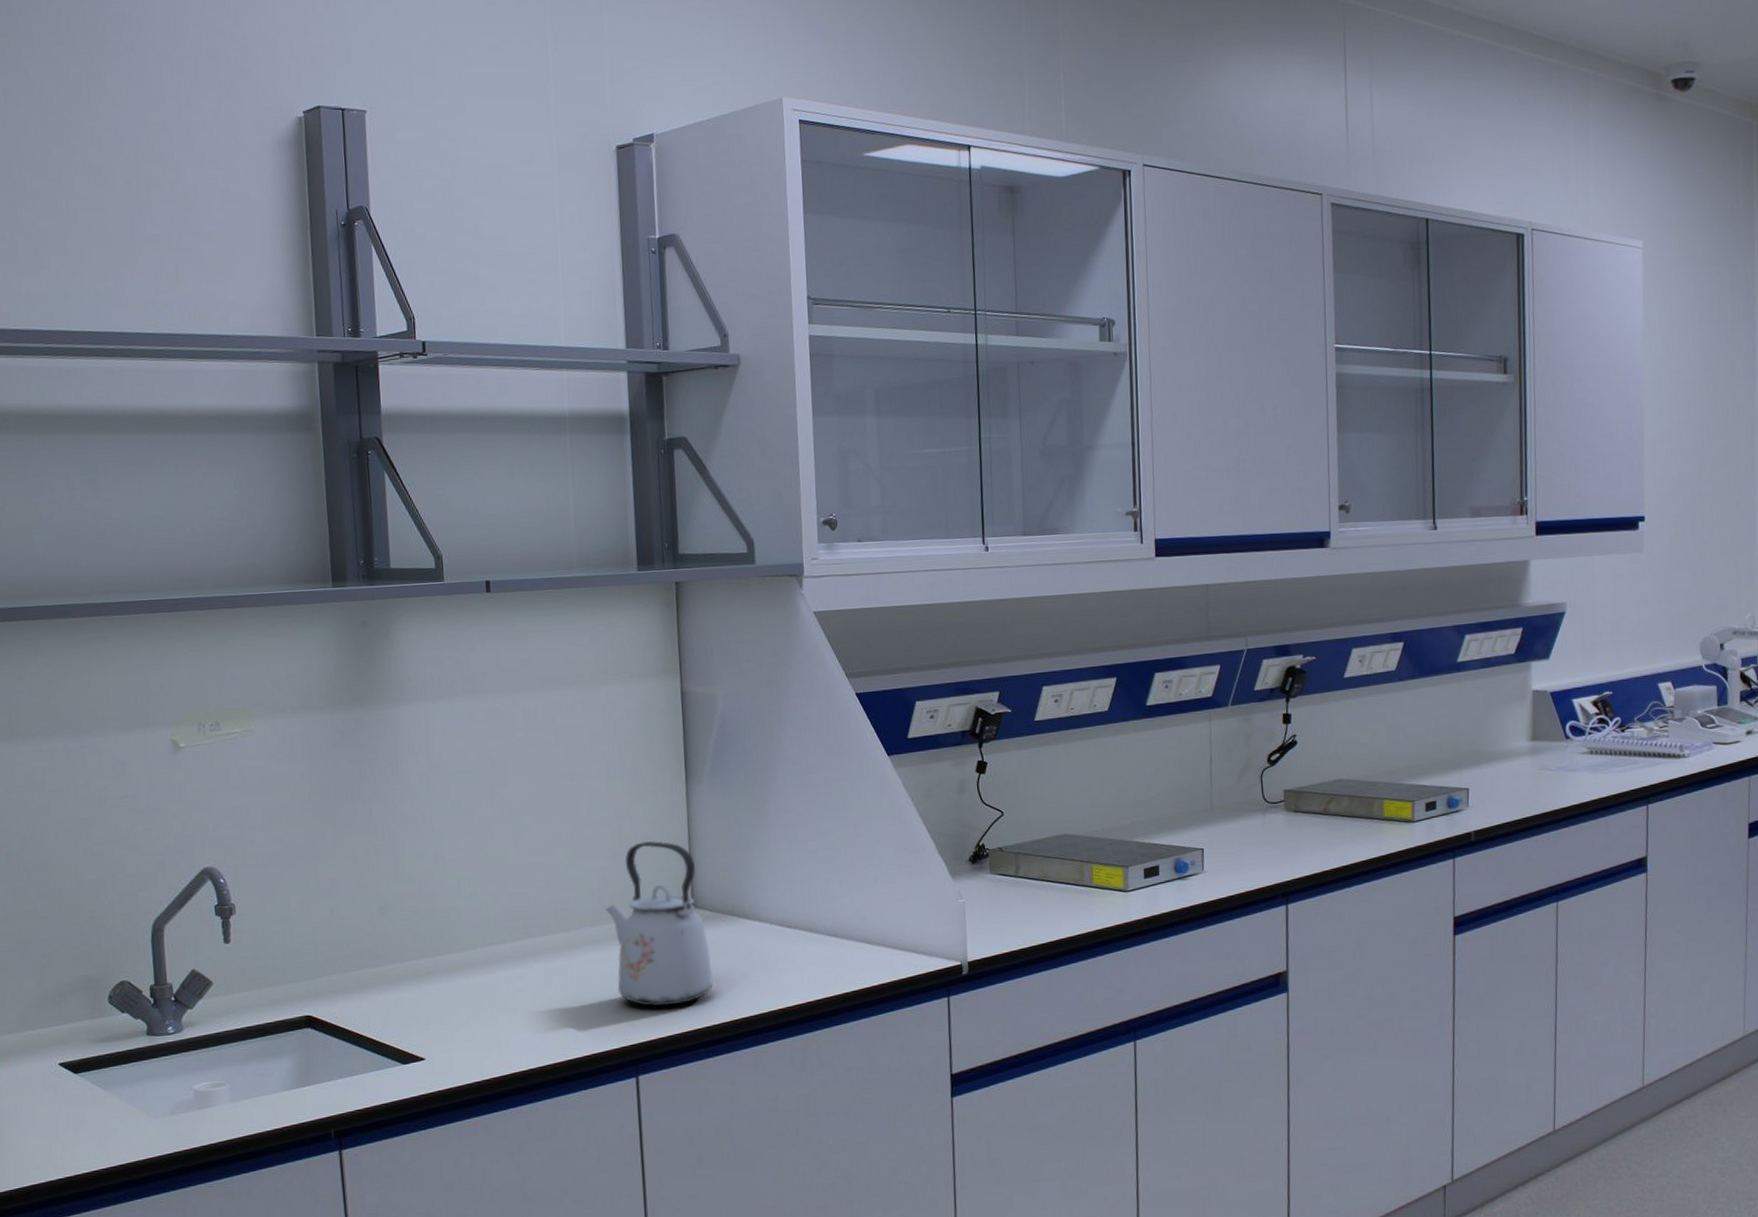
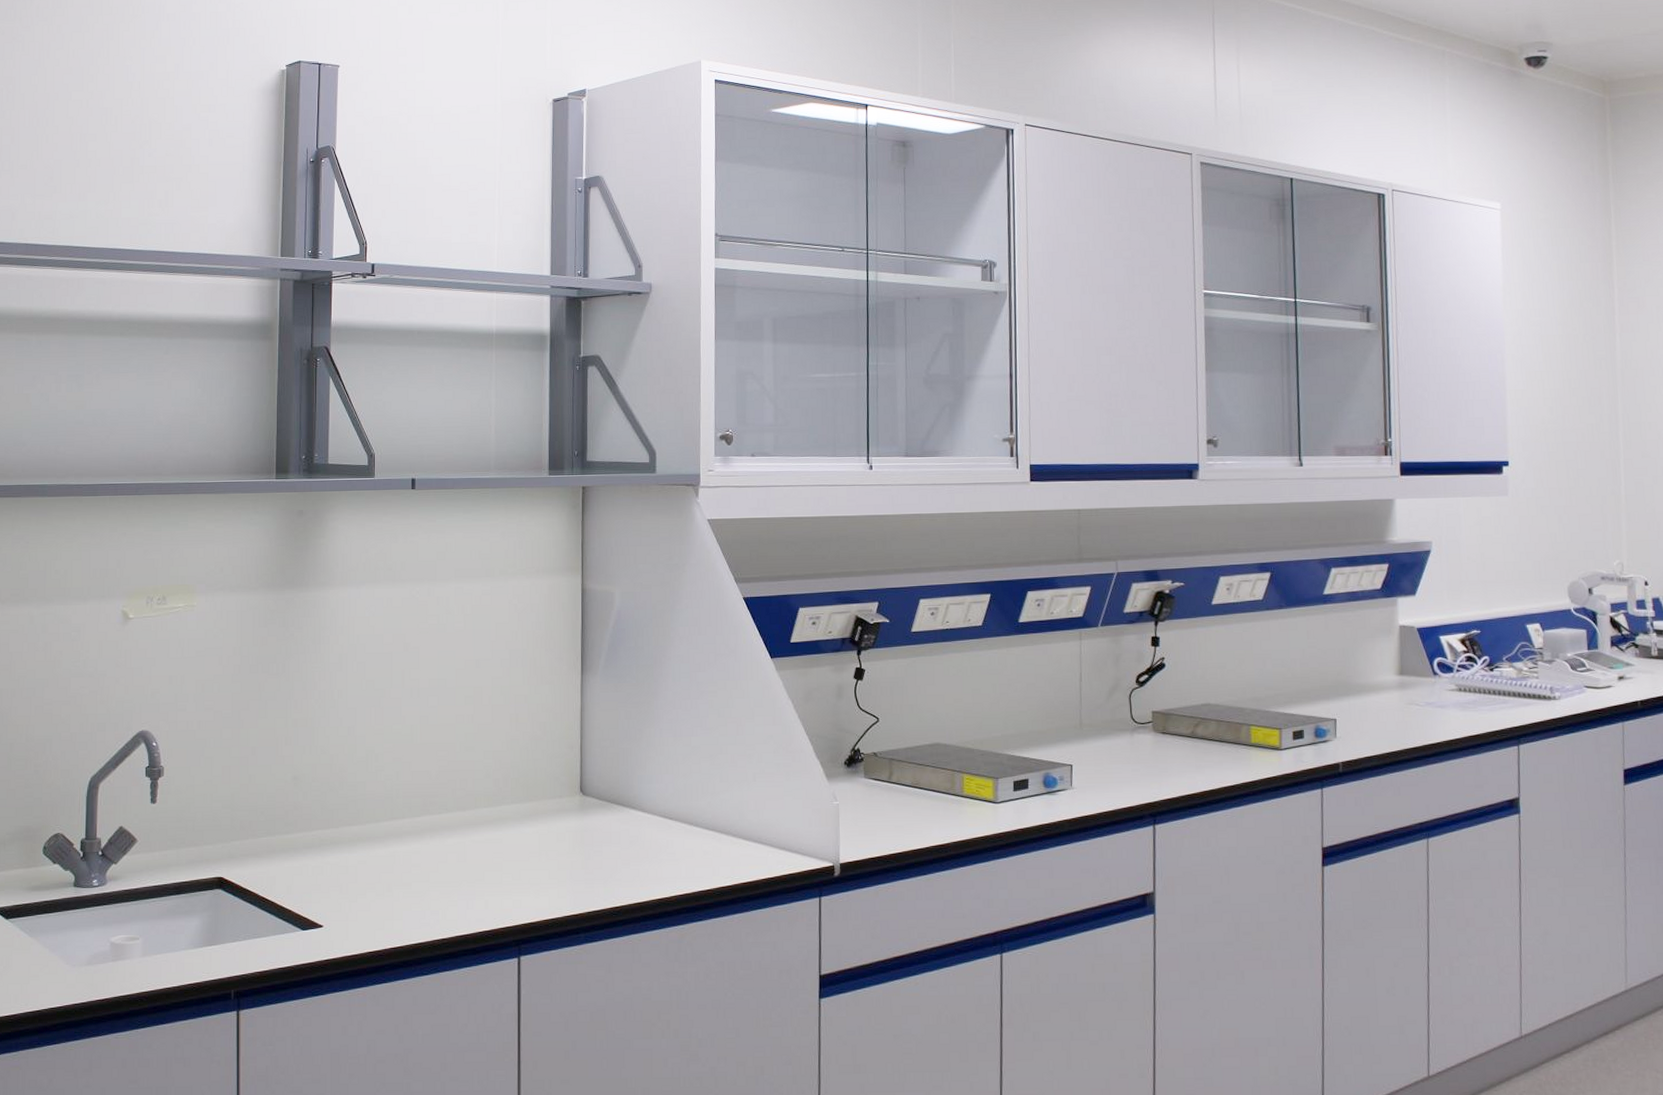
kettle: present [605,841,713,1007] -> none [499,728,596,889]

